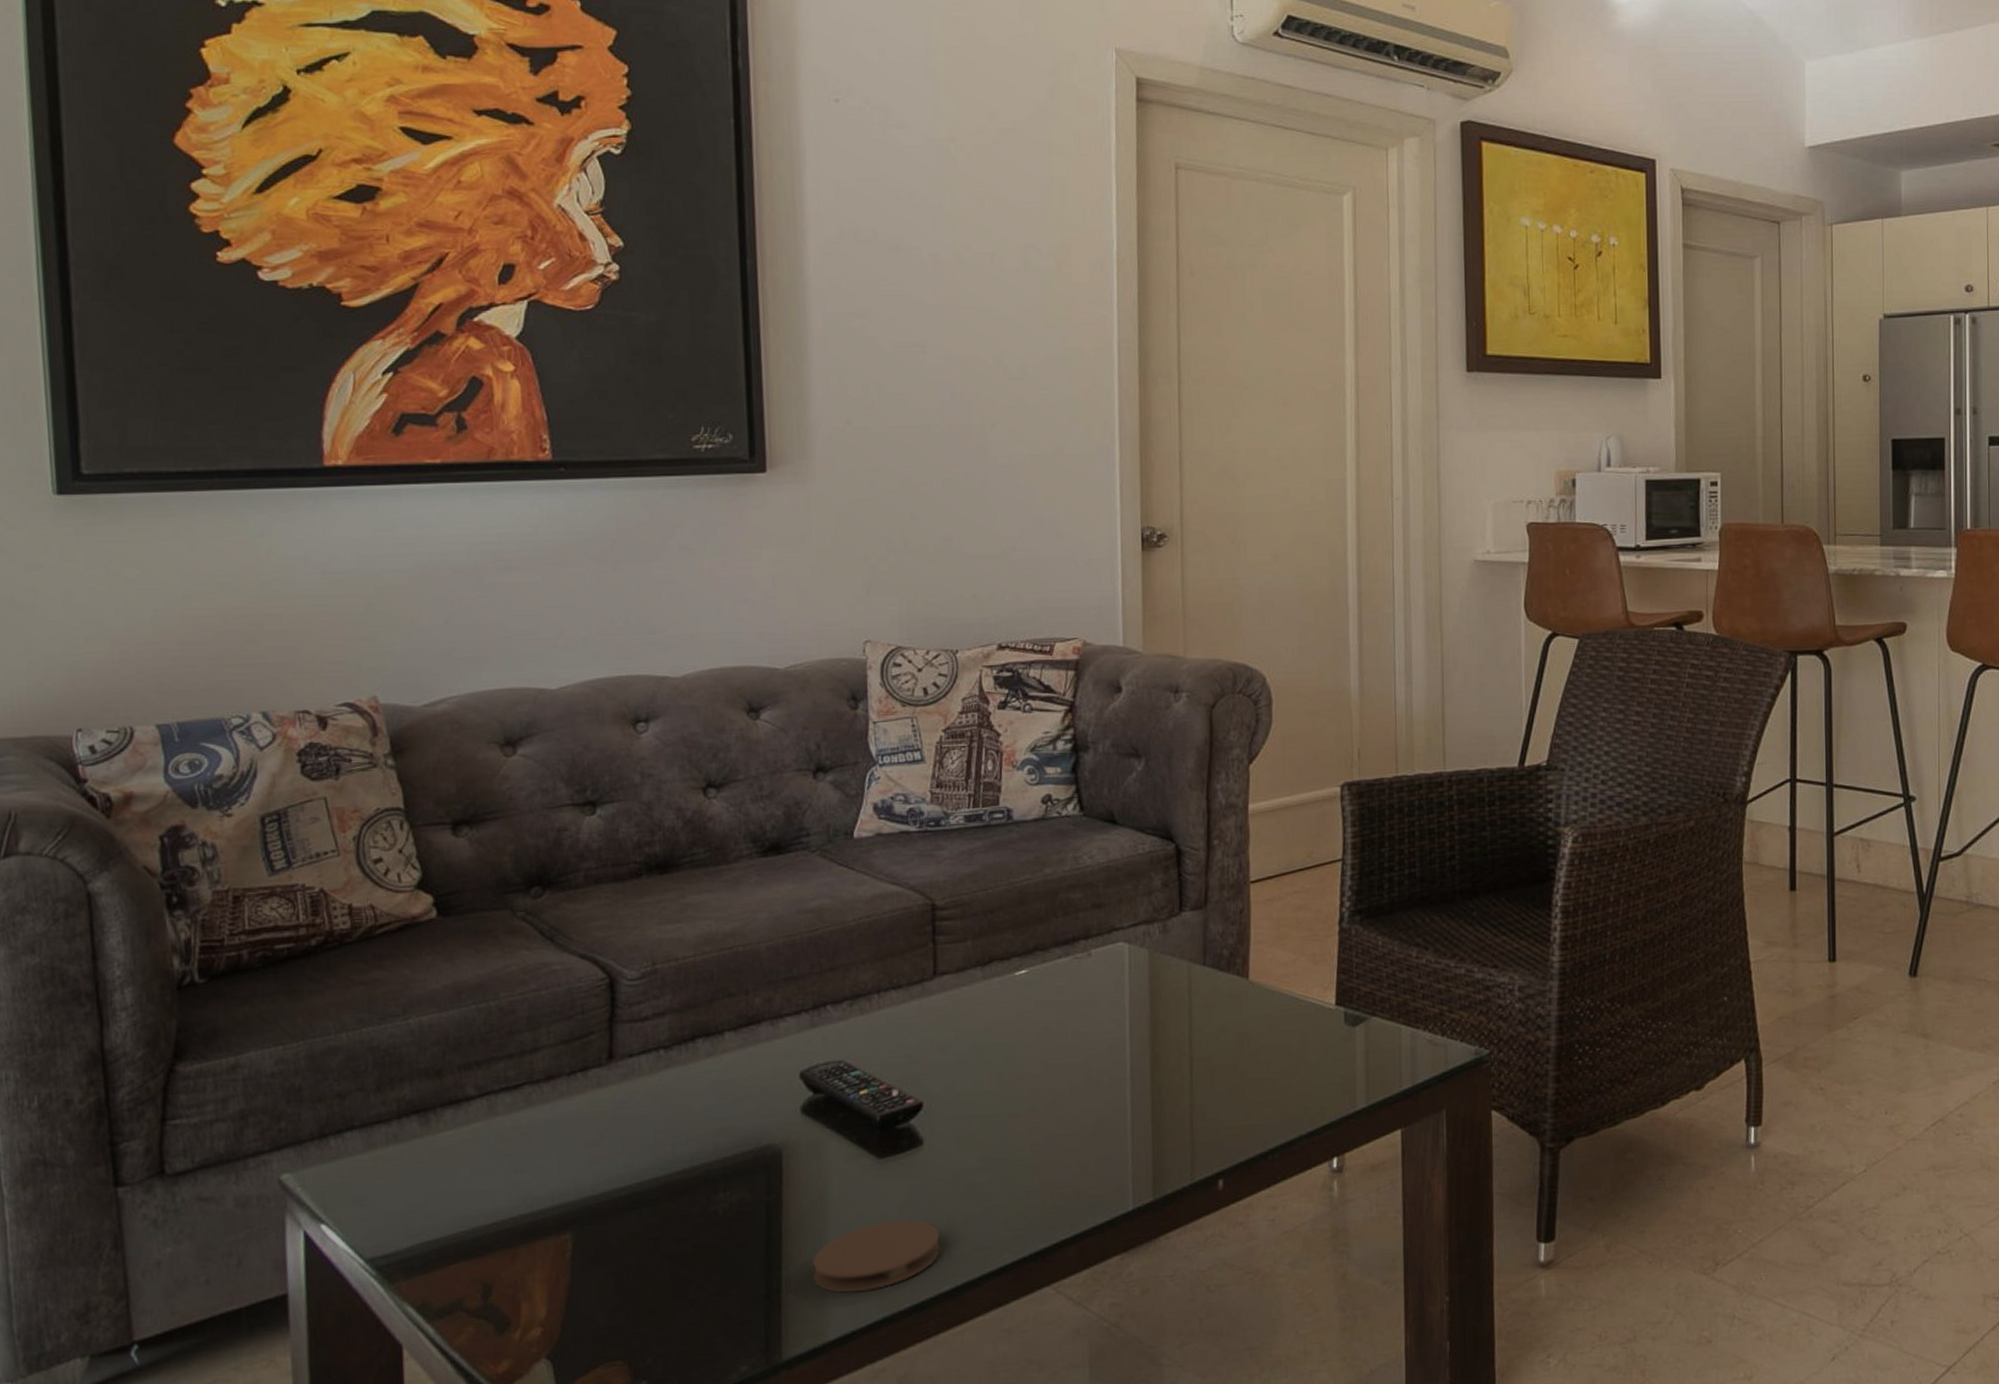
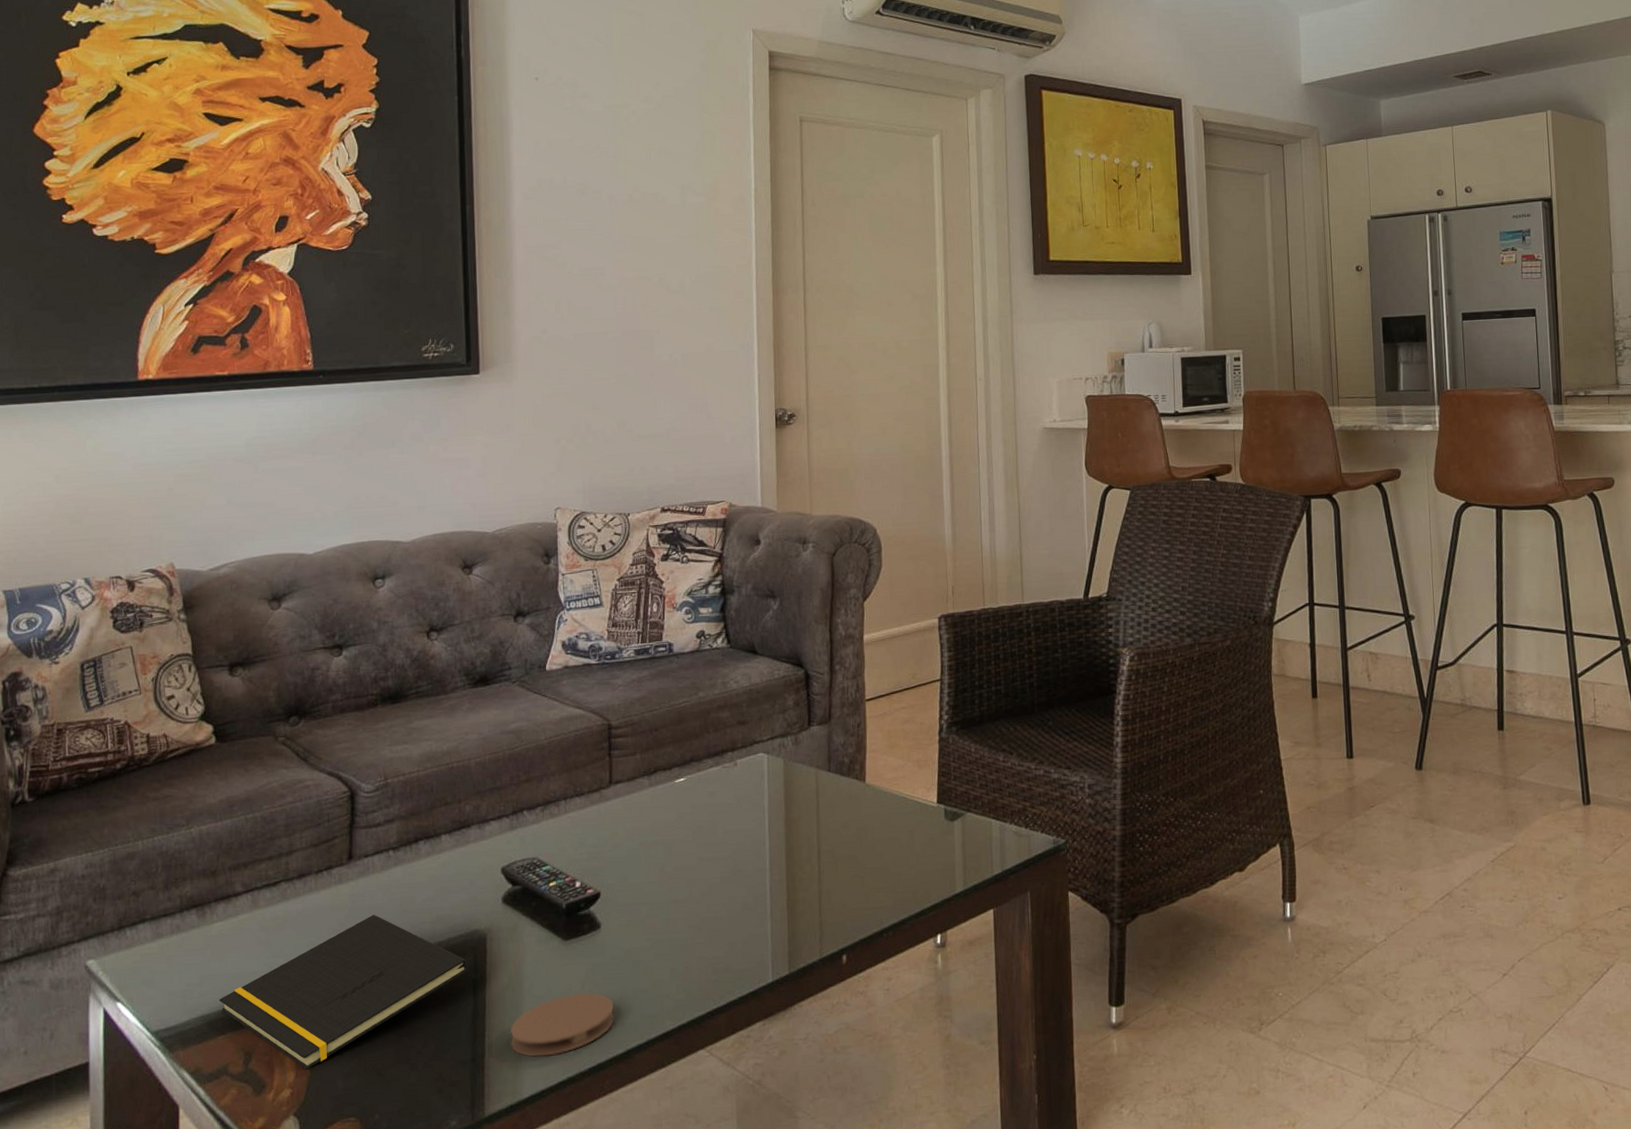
notepad: none [449,1124,760,1305] -> present [219,914,468,1070]

